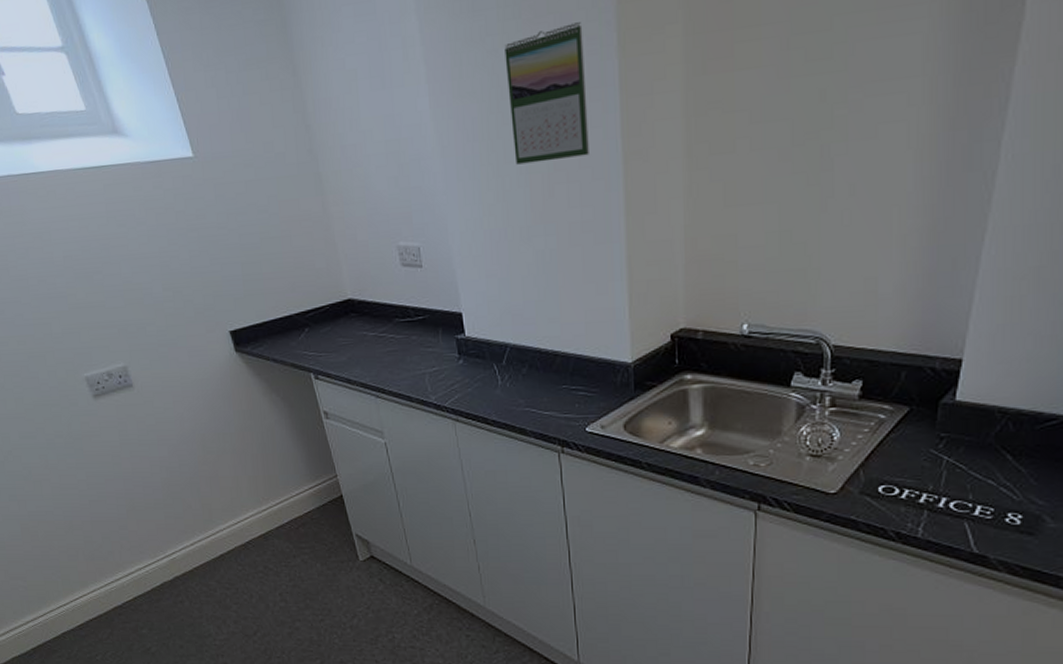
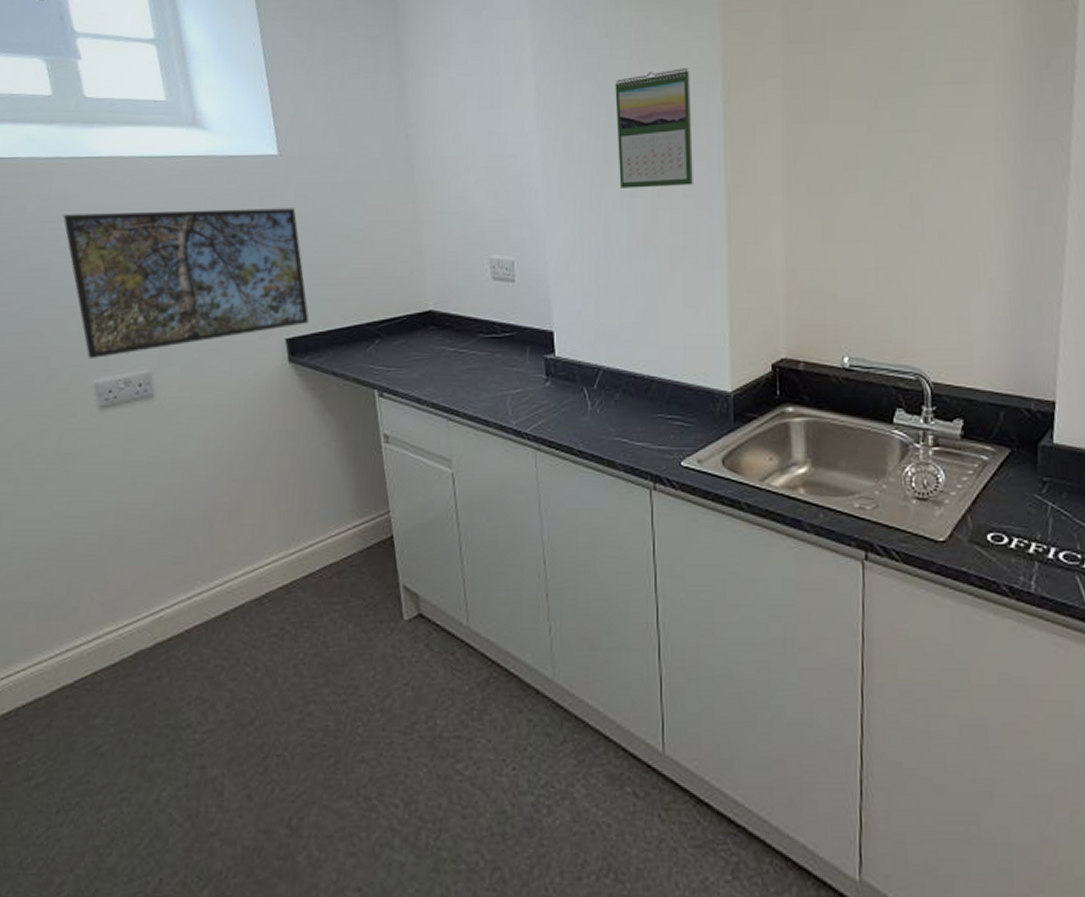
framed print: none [26,208,247,356] -> present [63,208,309,358]

